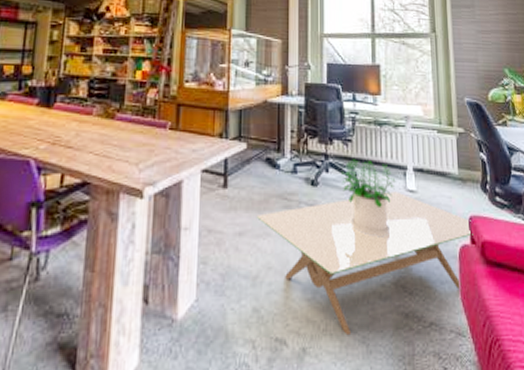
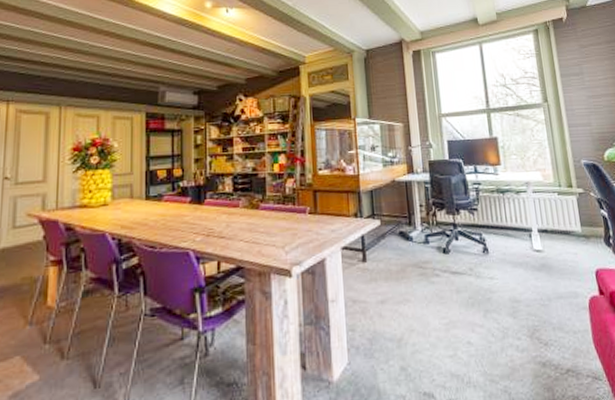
coffee table: present [256,191,473,336] -> none [395,252,601,386]
potted plant: present [341,159,396,238] -> none [470,225,523,296]

